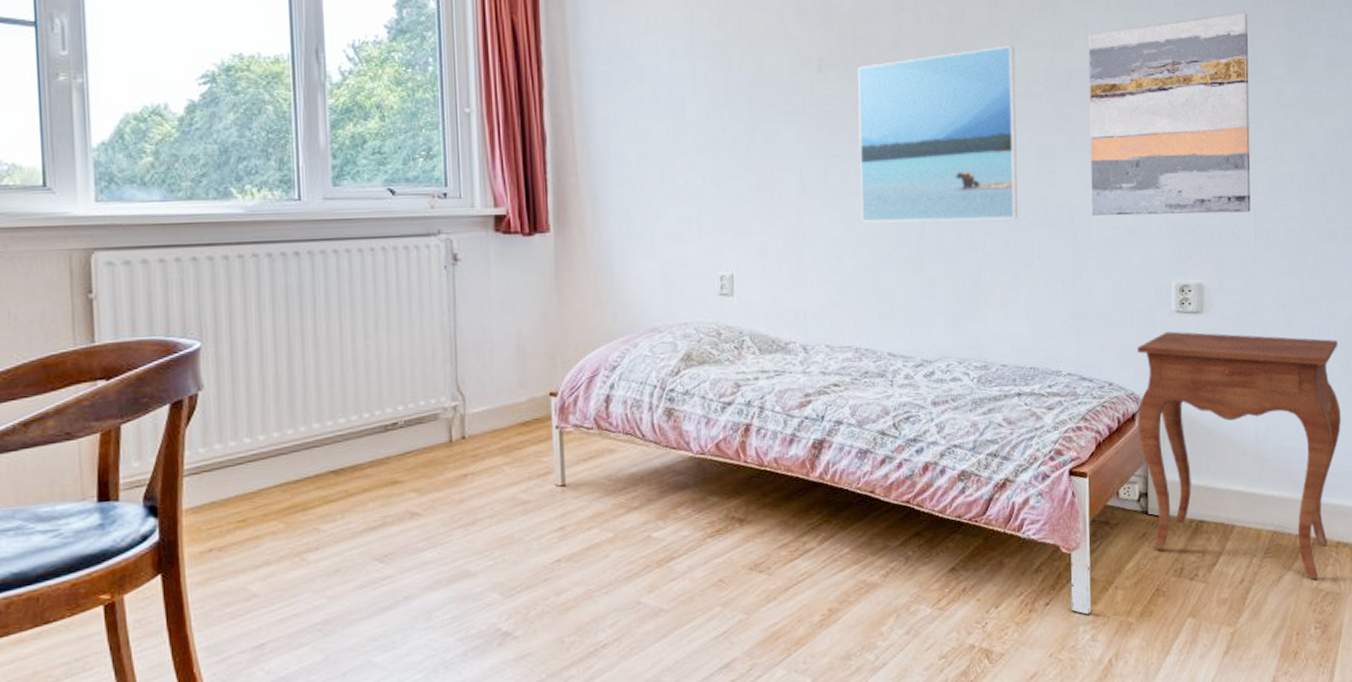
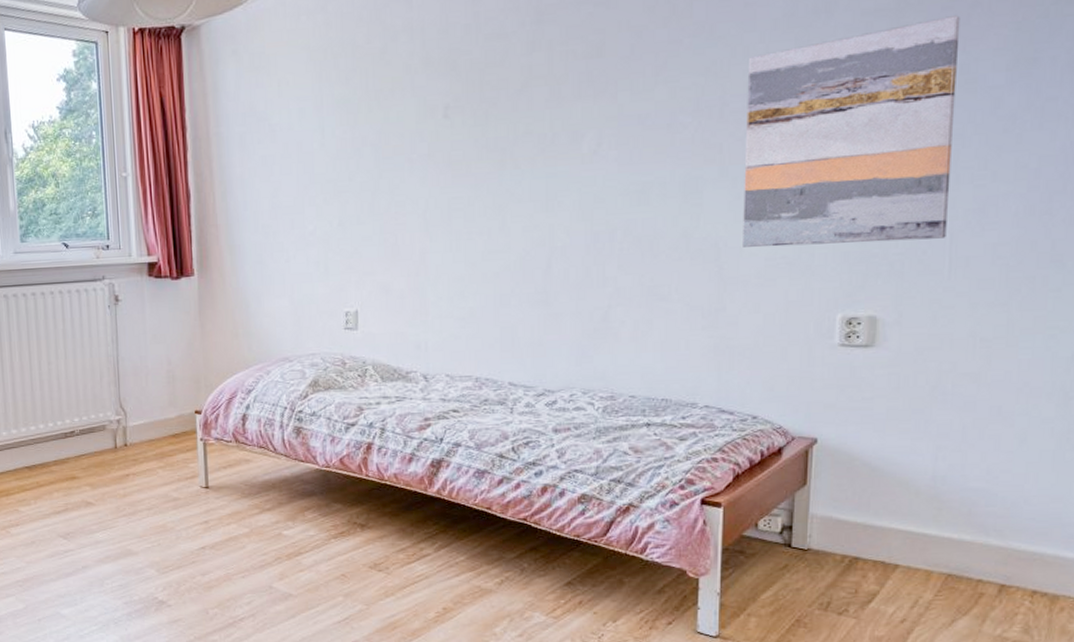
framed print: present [857,46,1018,223] -> none [484,77,659,261]
side table: present [1136,331,1341,581] -> none [785,365,1055,628]

